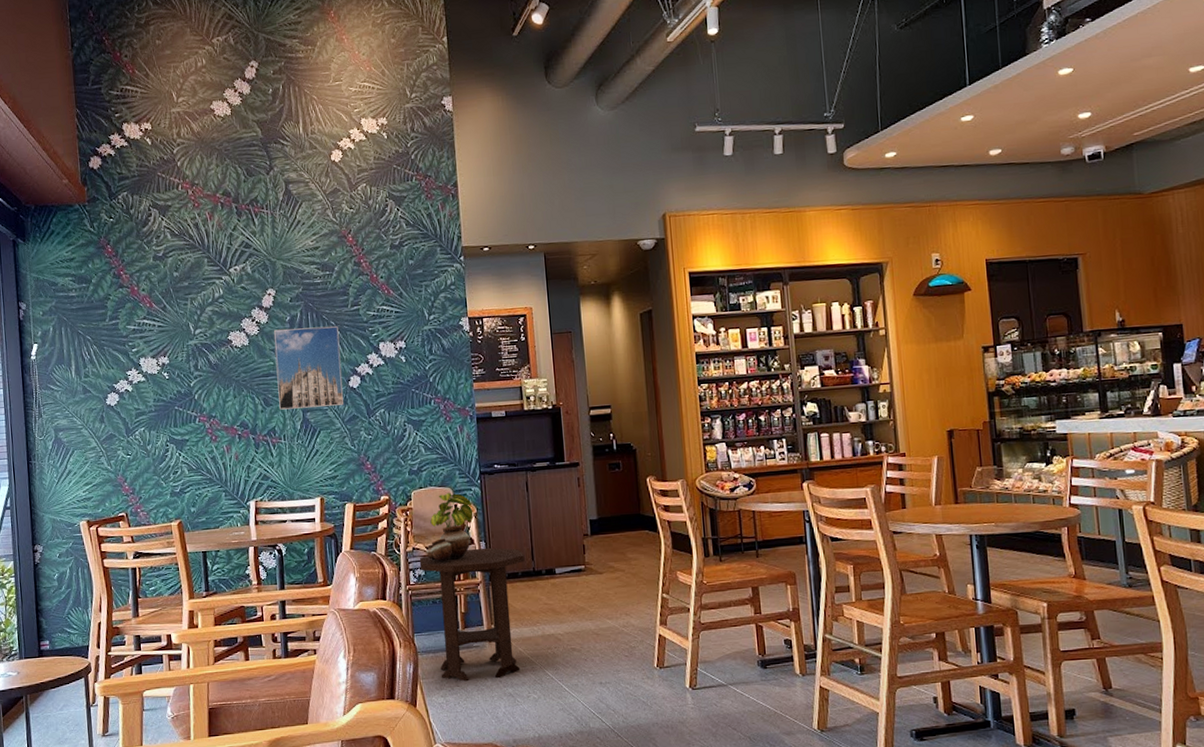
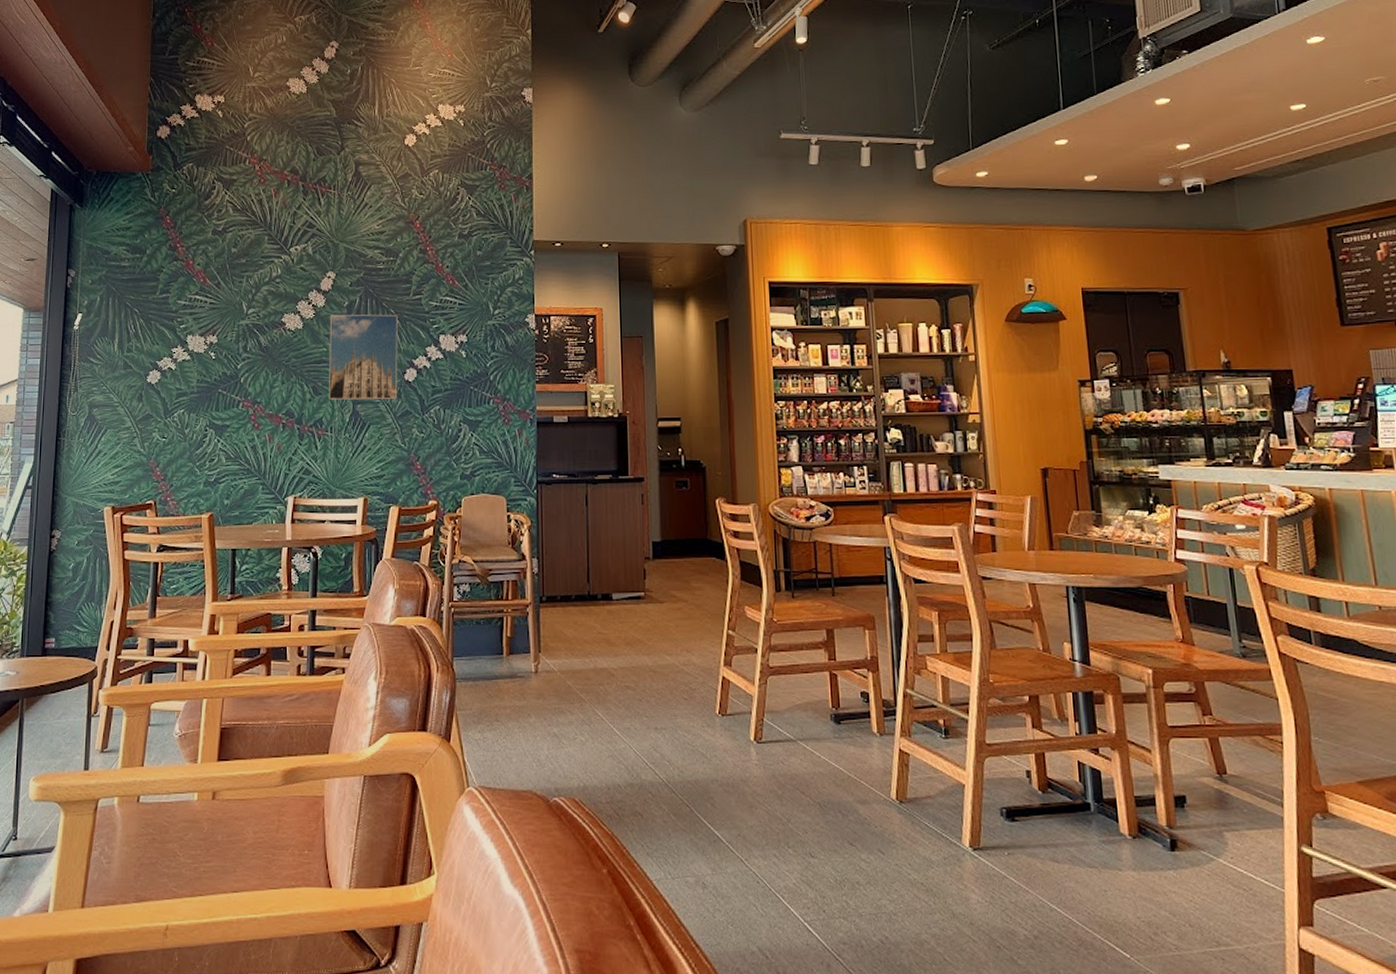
side table: present [419,547,525,682] -> none [465,565,580,717]
potted plant: present [426,493,474,563] -> none [473,502,527,579]

